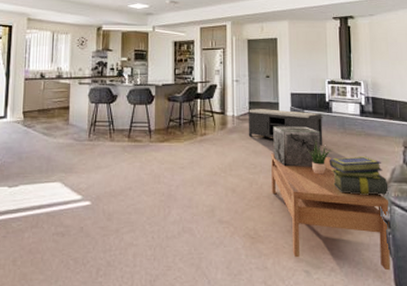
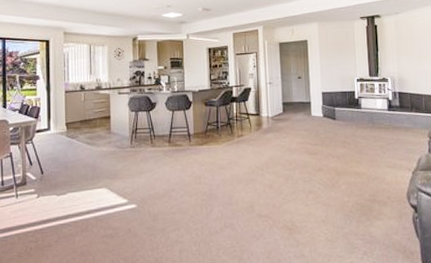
bench: present [248,109,324,146] -> none [281,108,354,141]
coffee table: present [271,153,391,271] -> none [305,150,418,252]
decorative box: present [273,126,321,167] -> none [306,123,352,162]
potted plant: present [307,140,333,175] -> none [339,135,363,168]
stack of books: present [329,156,389,195] -> none [359,148,416,184]

